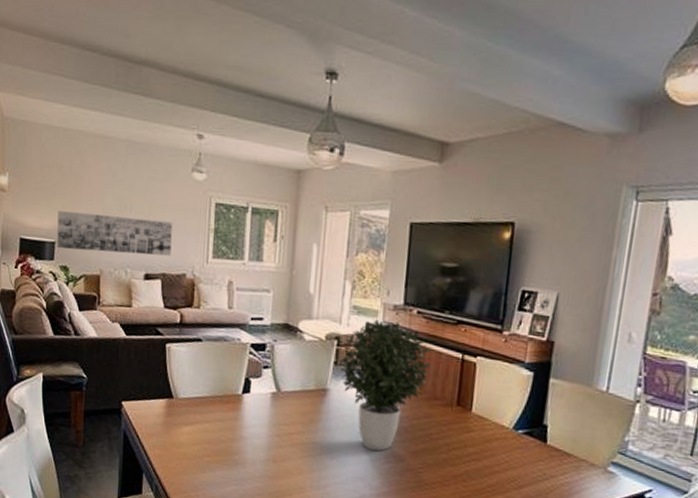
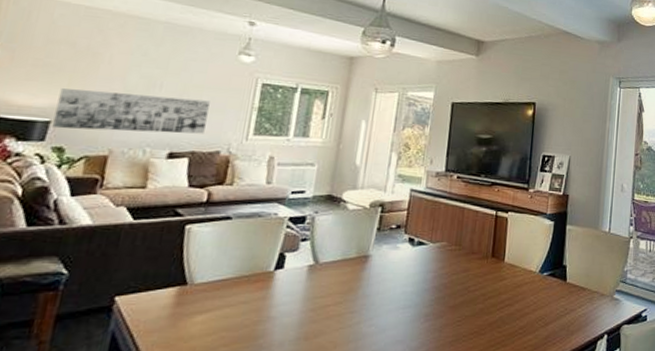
potted plant: present [339,319,431,451] -> none [382,186,469,310]

